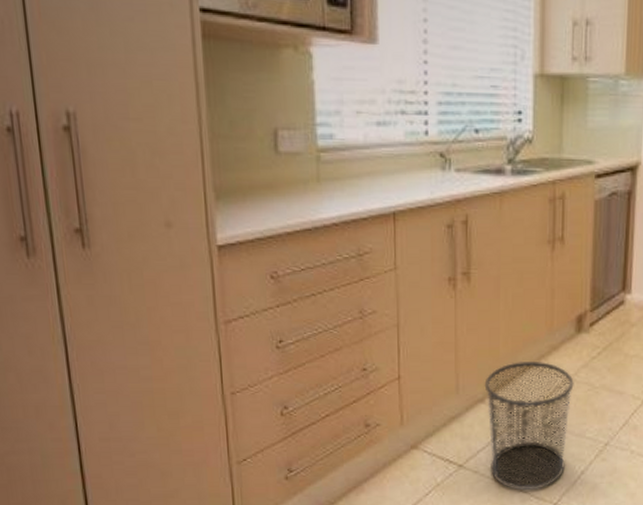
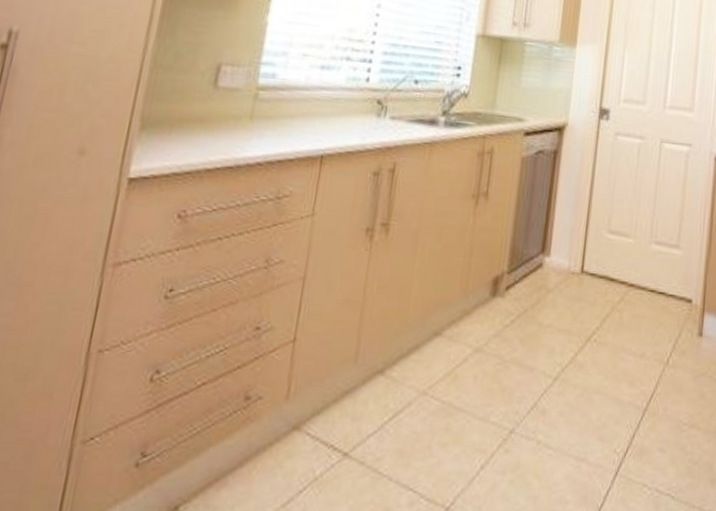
trash can: present [484,361,574,491] -> none [379,327,484,490]

